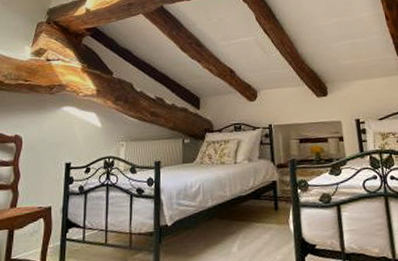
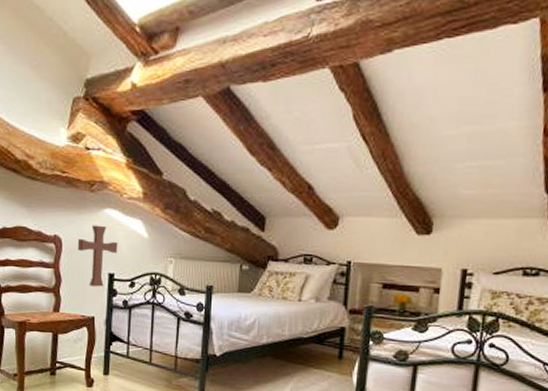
decorative cross: none [37,121,74,178] -> present [77,225,118,287]

